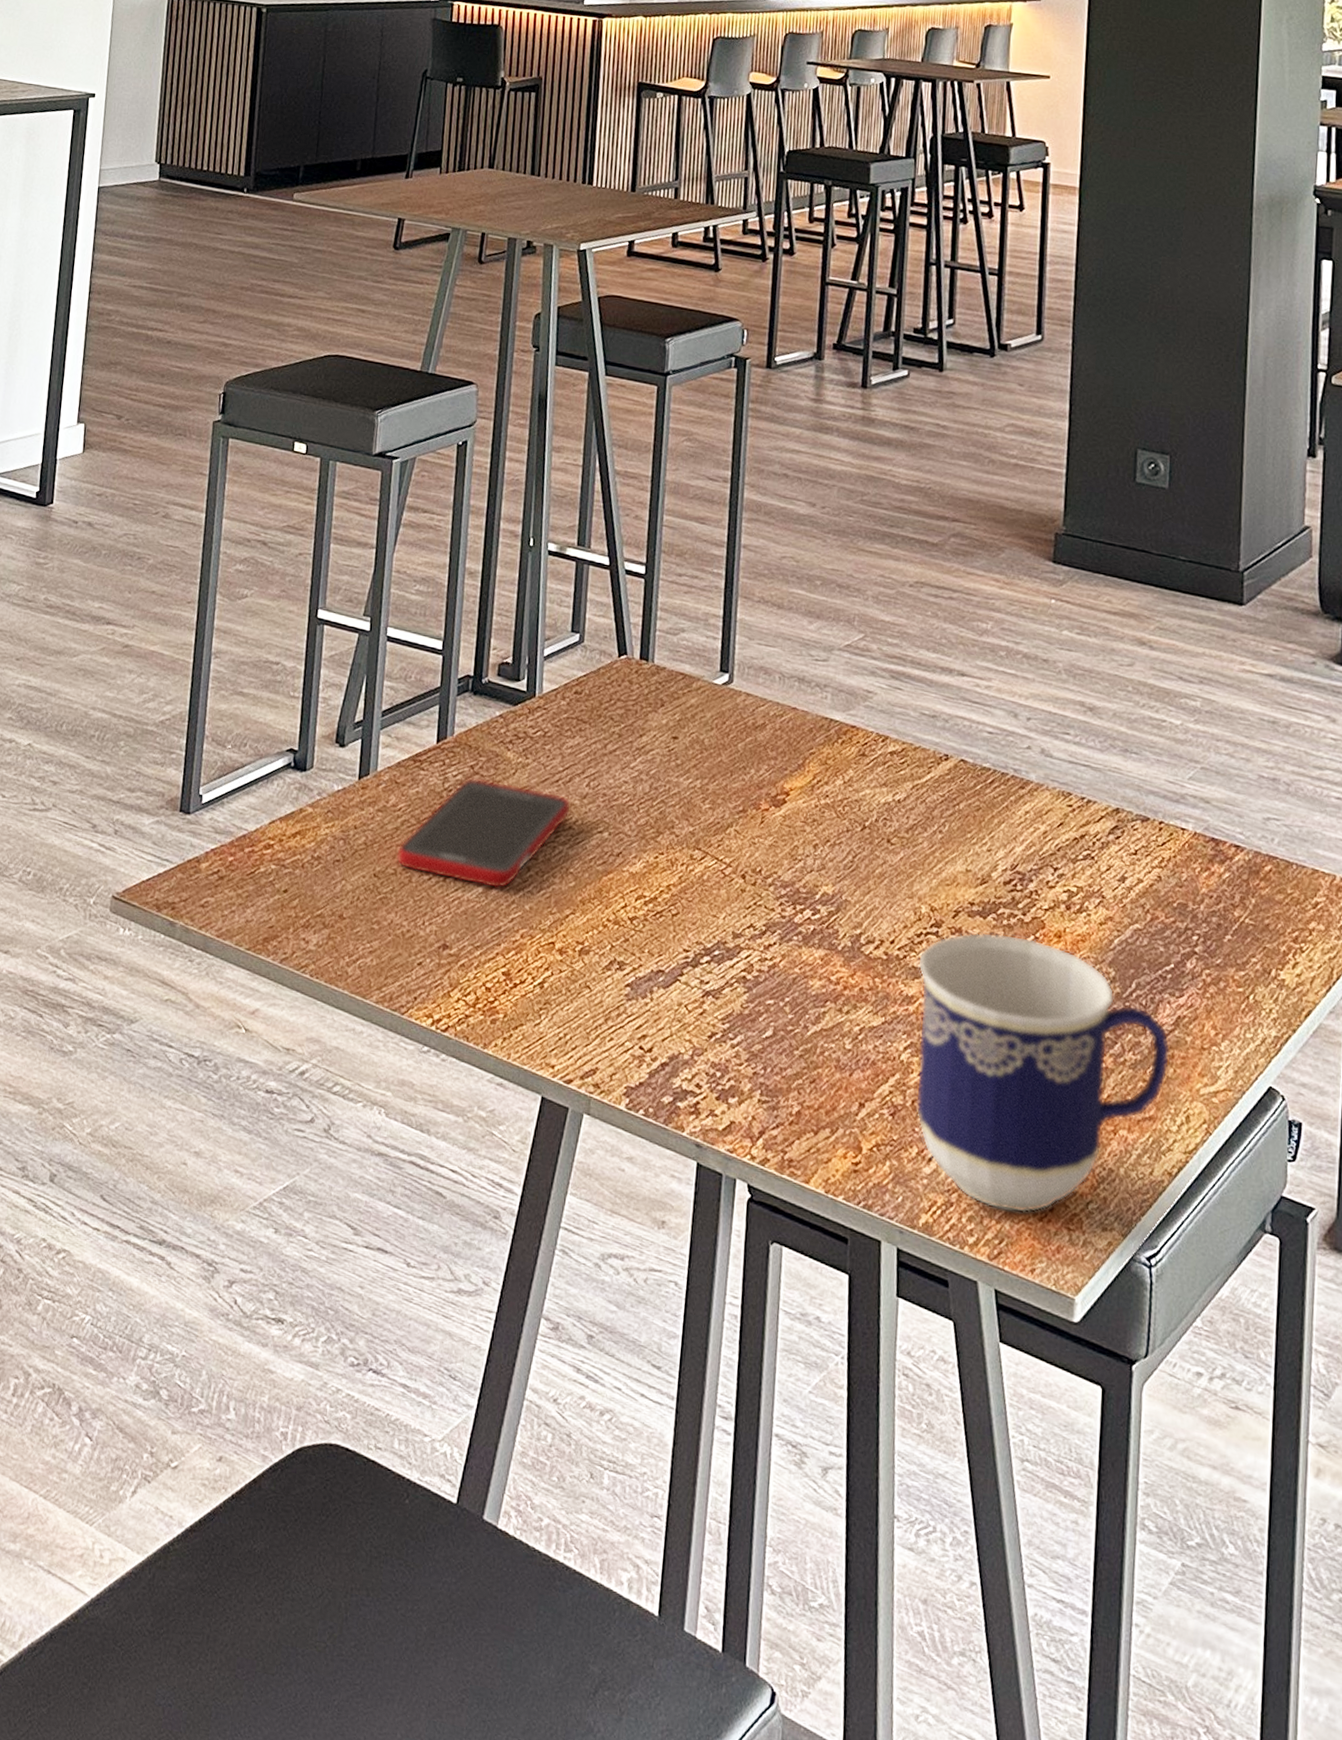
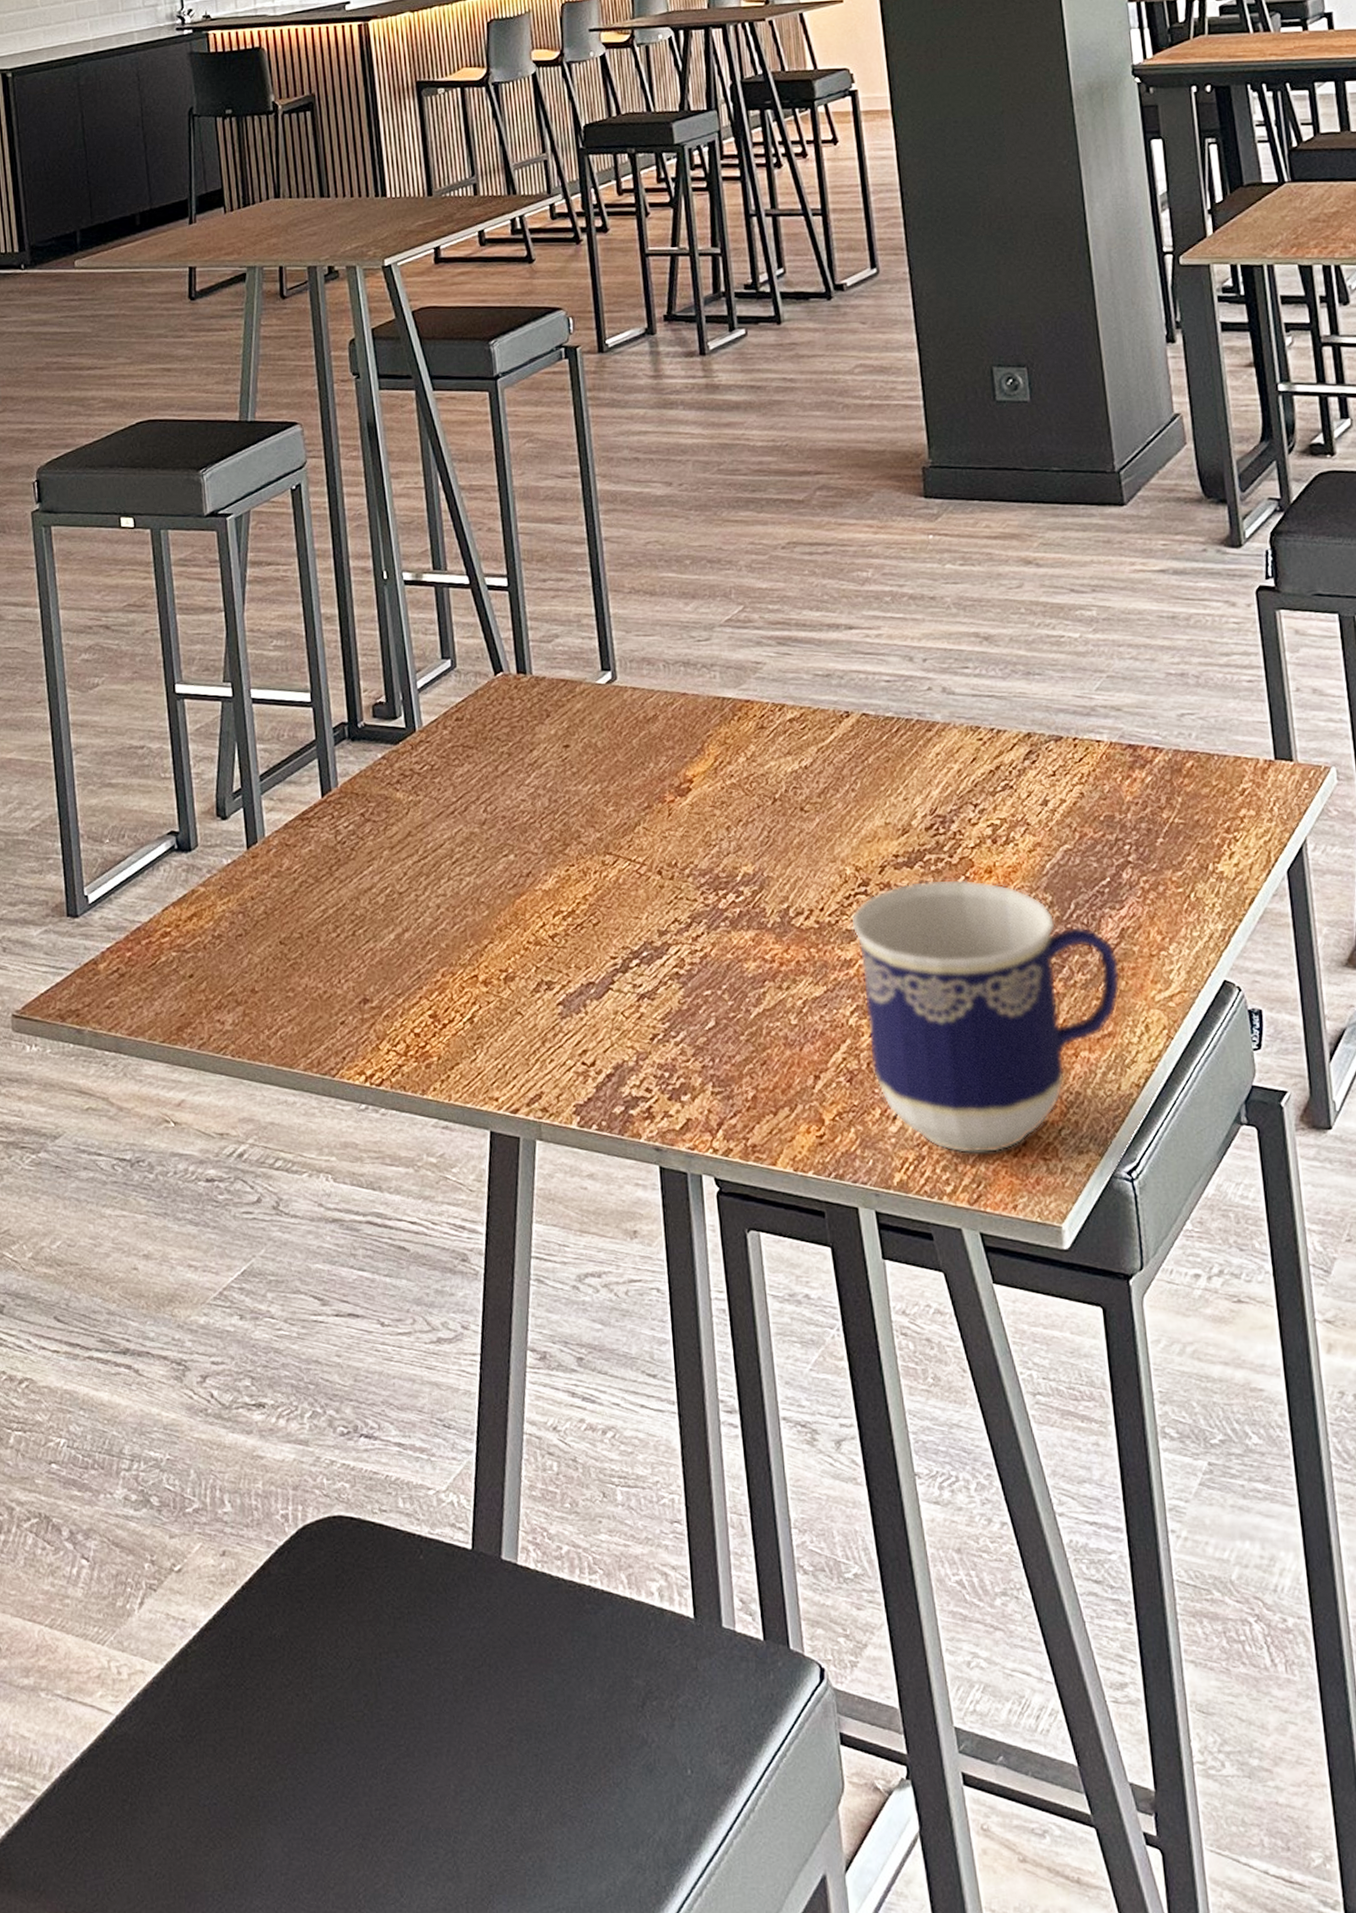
cell phone: present [396,777,572,889] -> none [299,824,472,933]

